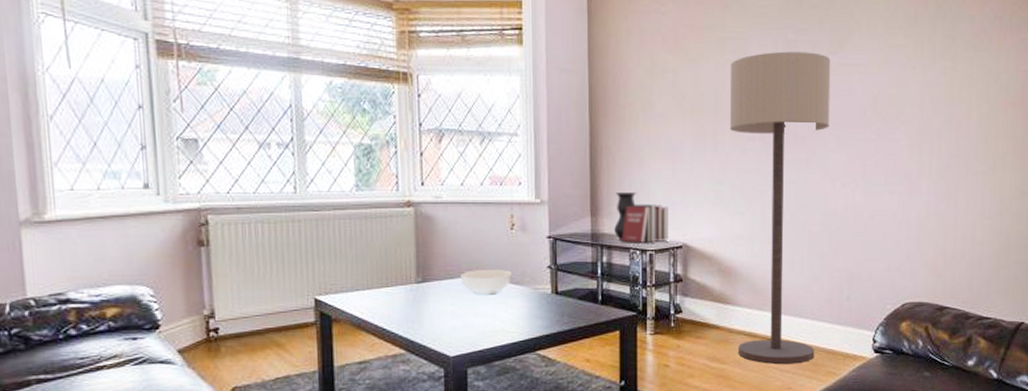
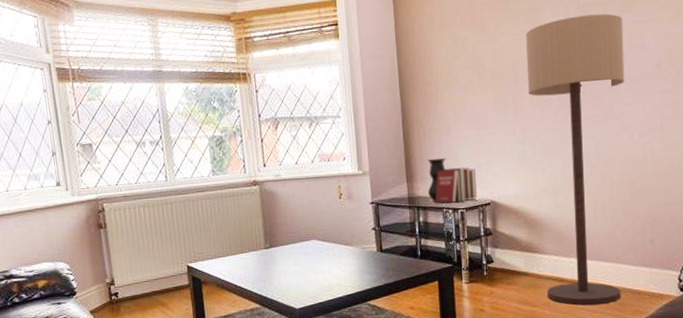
bowl: present [460,269,512,295] -> none [300,233,343,256]

